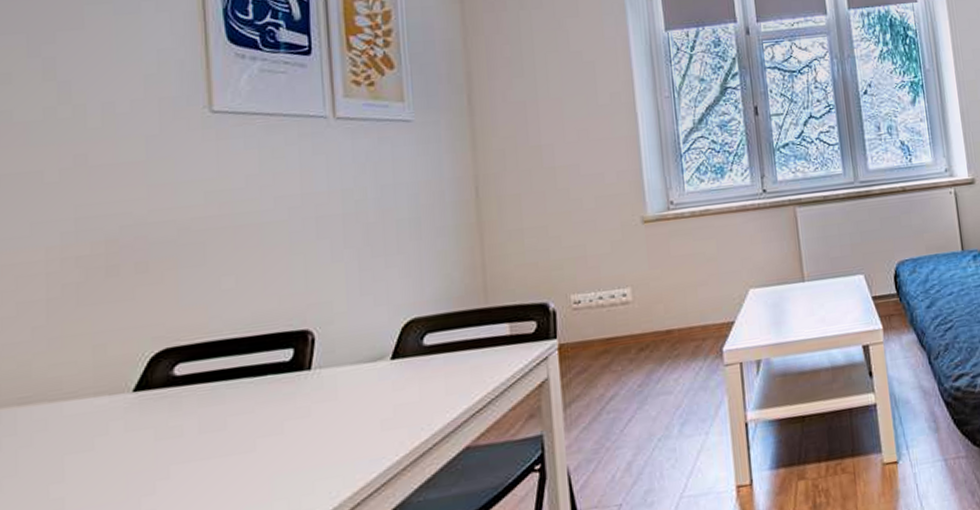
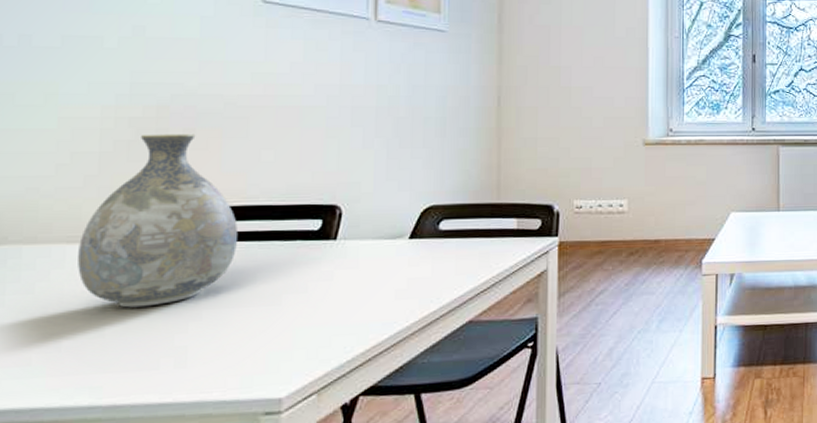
vase: none [31,267,202,473] -> present [78,134,237,308]

